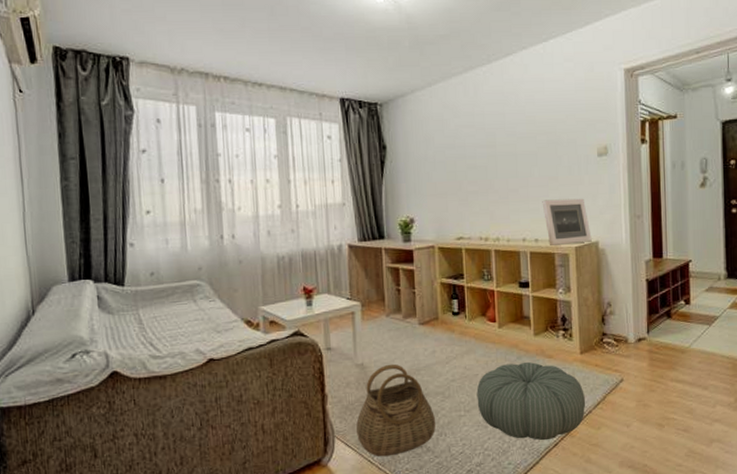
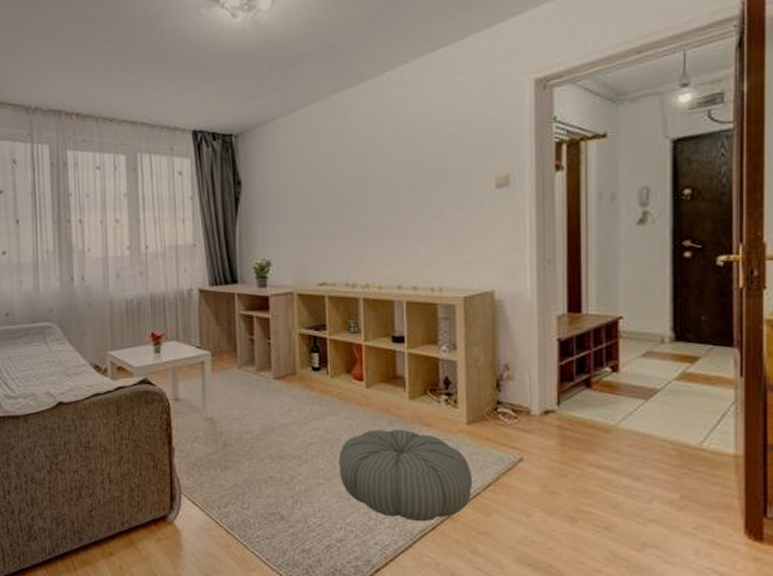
basket: present [355,364,435,457] -> none [203,420,290,520]
picture frame: present [542,198,592,245] -> none [423,238,486,294]

